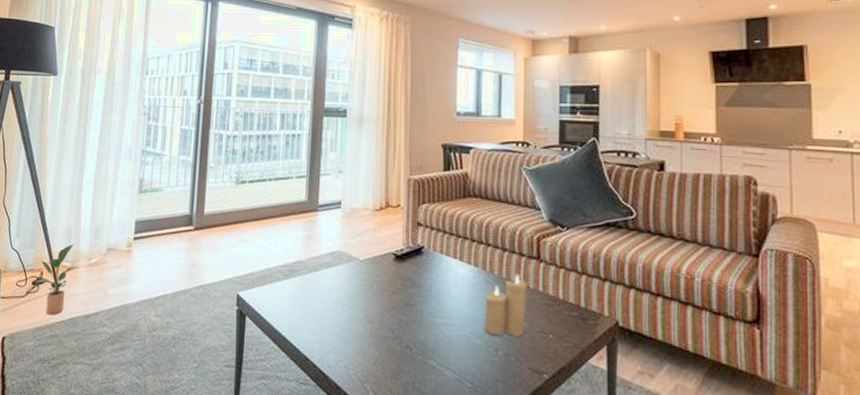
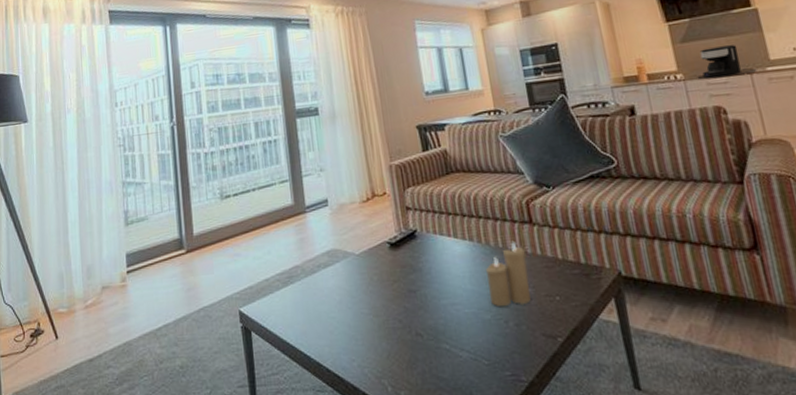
potted plant: present [36,244,78,315] -> none [34,288,75,366]
coffee maker: none [734,116,797,150] -> present [697,45,757,80]

